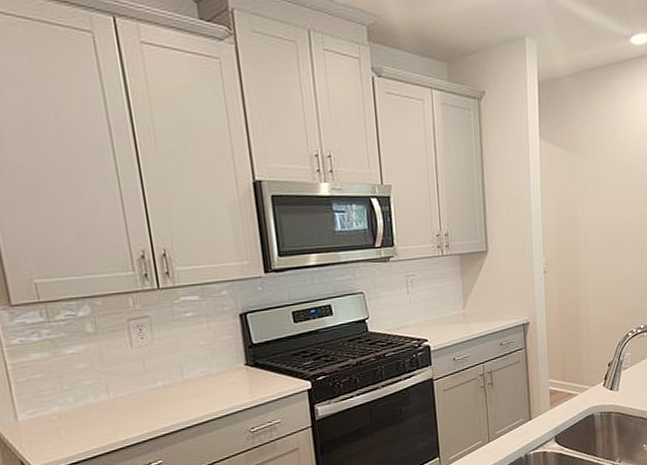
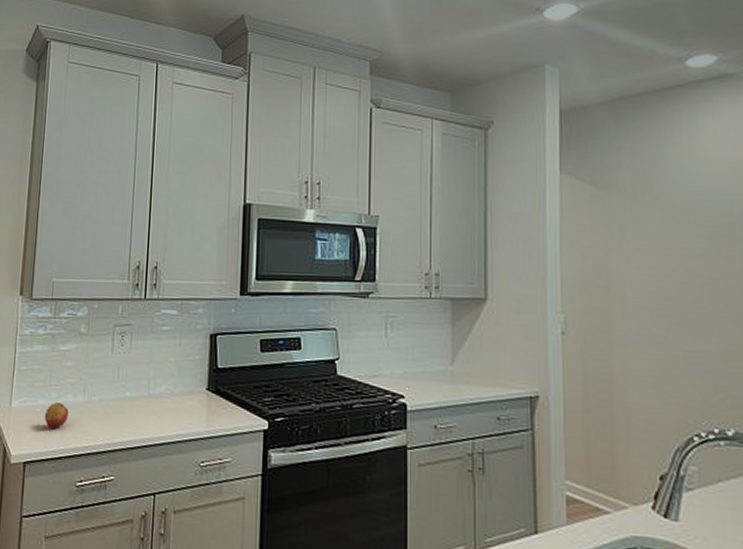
fruit: none [63,406,95,432] -> present [44,403,69,428]

